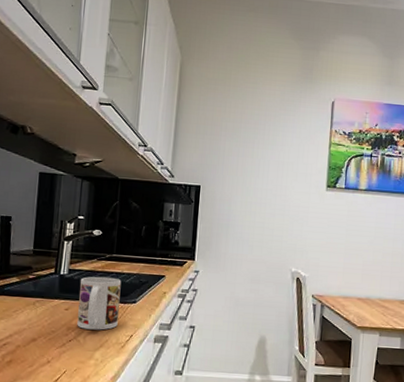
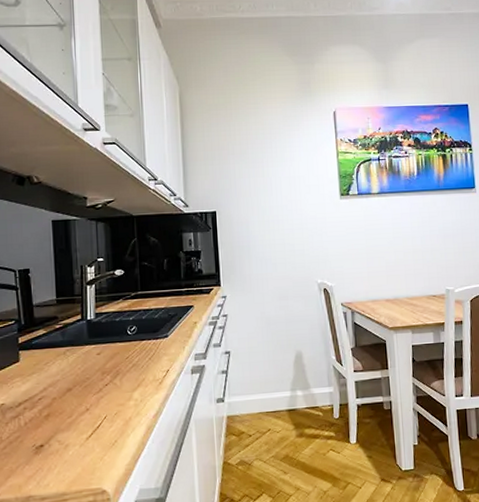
mug: present [77,276,122,330] -> none [108,315,153,371]

